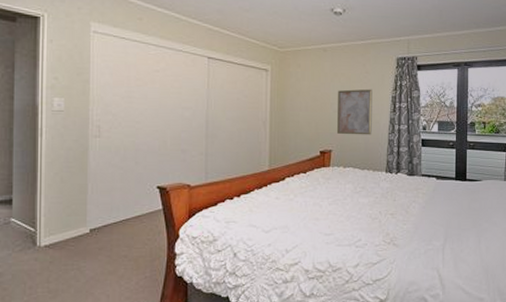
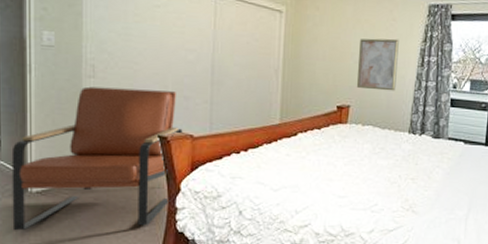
armchair: none [21,145,181,285] -> present [11,86,183,231]

